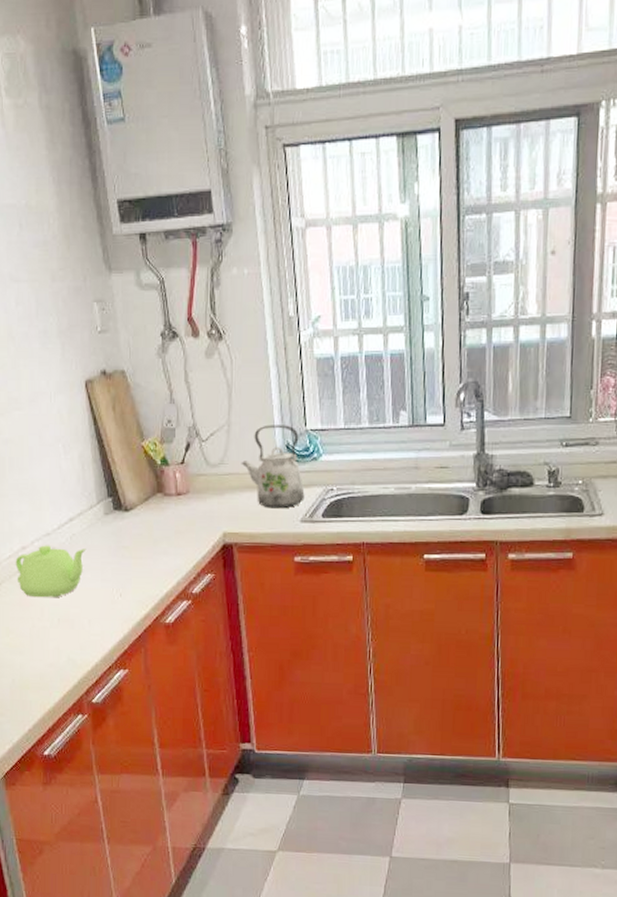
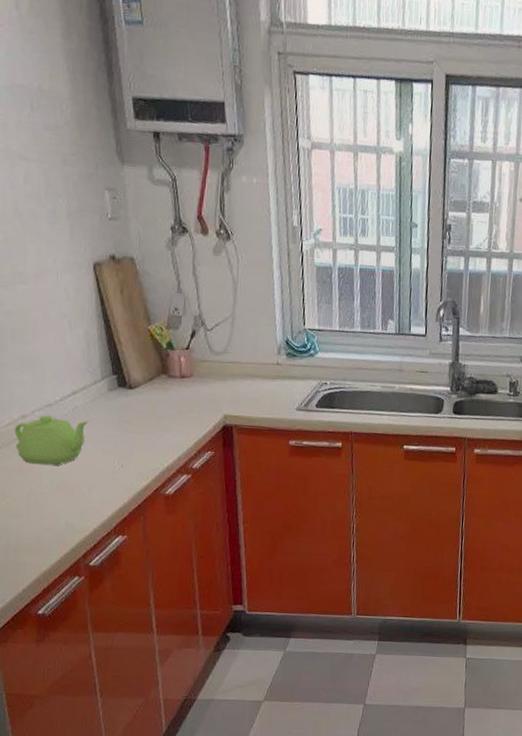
kettle: present [241,425,305,509] -> none [243,321,301,397]

